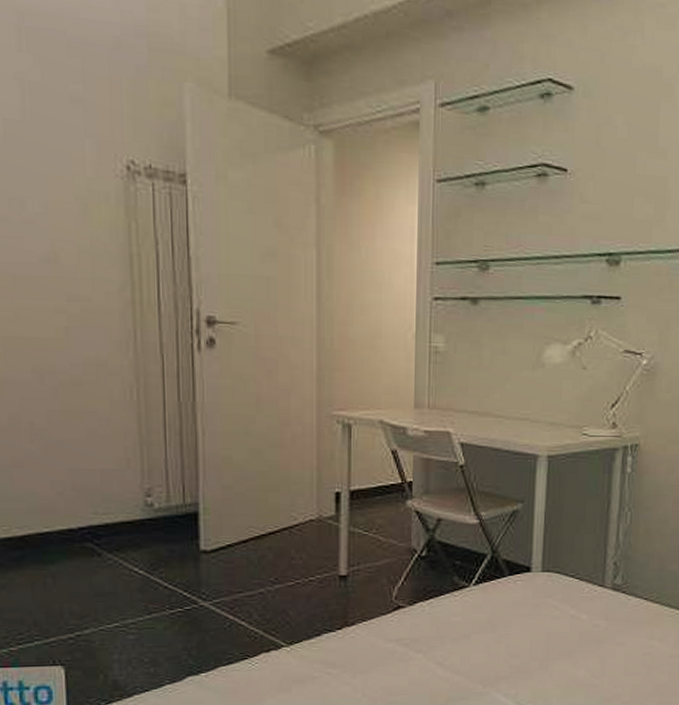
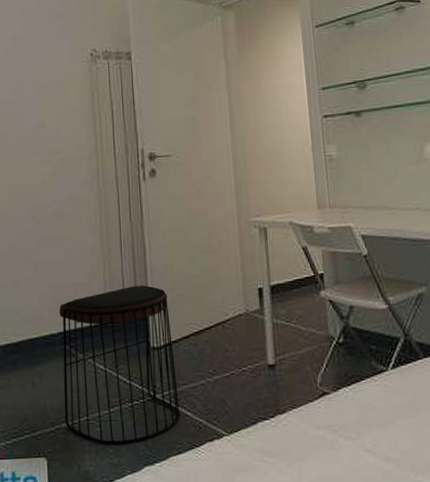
stool: none [79,478,233,654] -> present [59,285,181,445]

